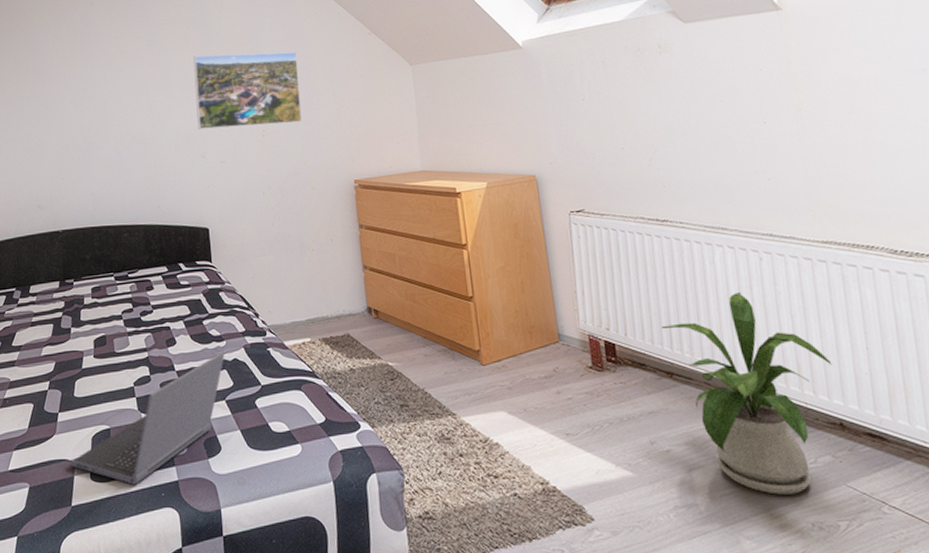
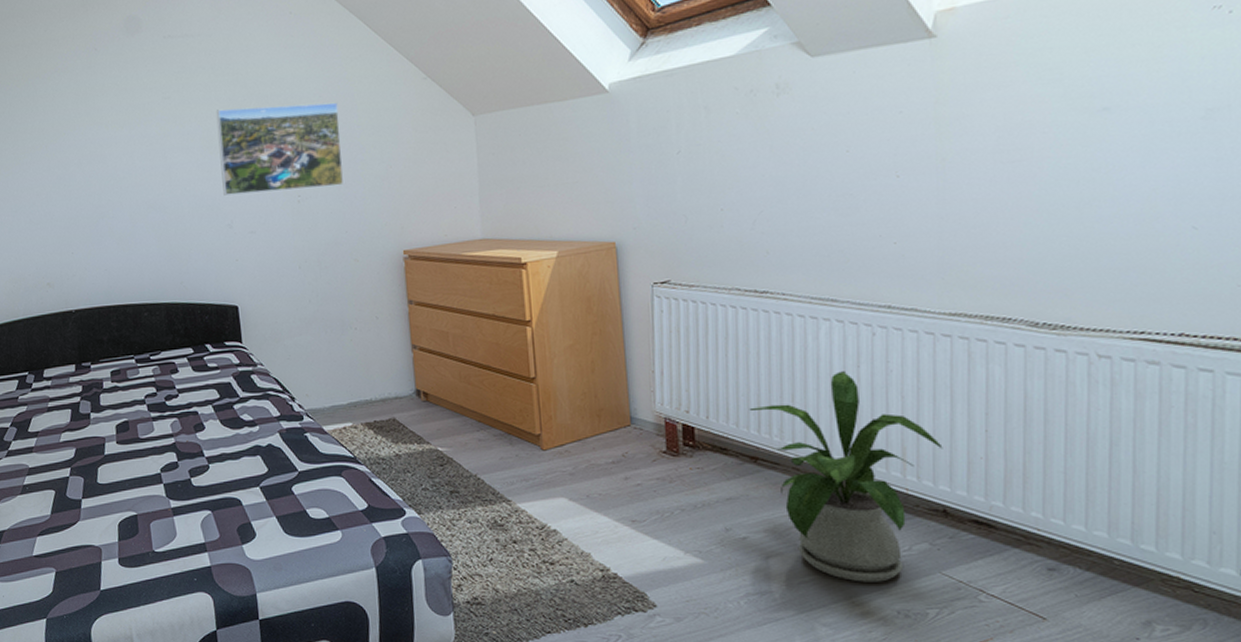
laptop computer: present [72,352,225,485] -> none [99,437,259,570]

